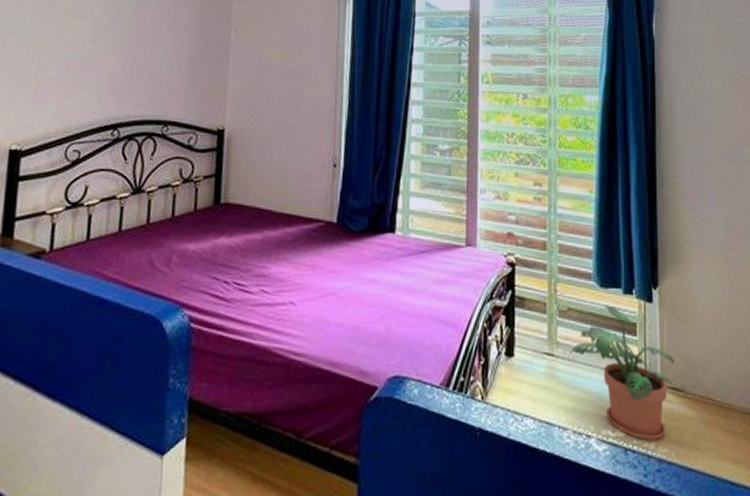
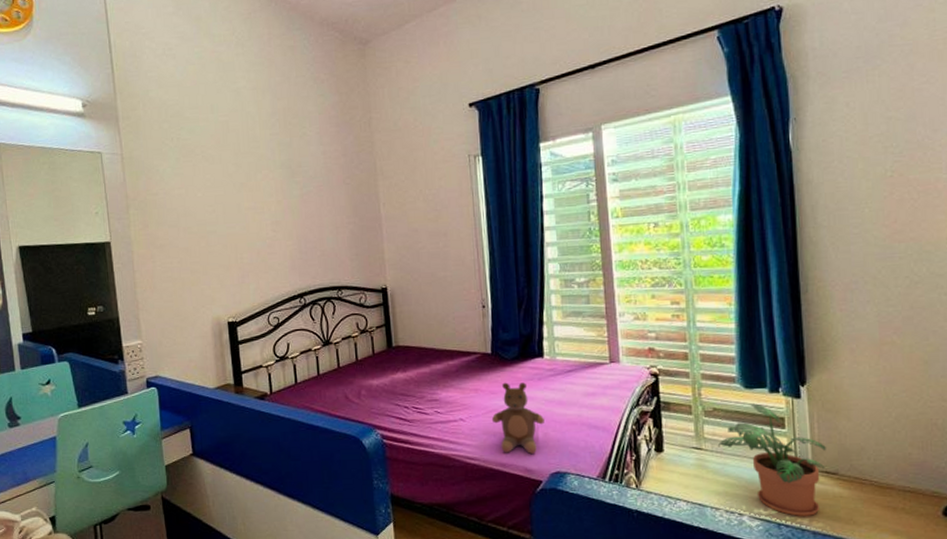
teddy bear: none [327,259,388,351] -> present [491,382,544,454]

